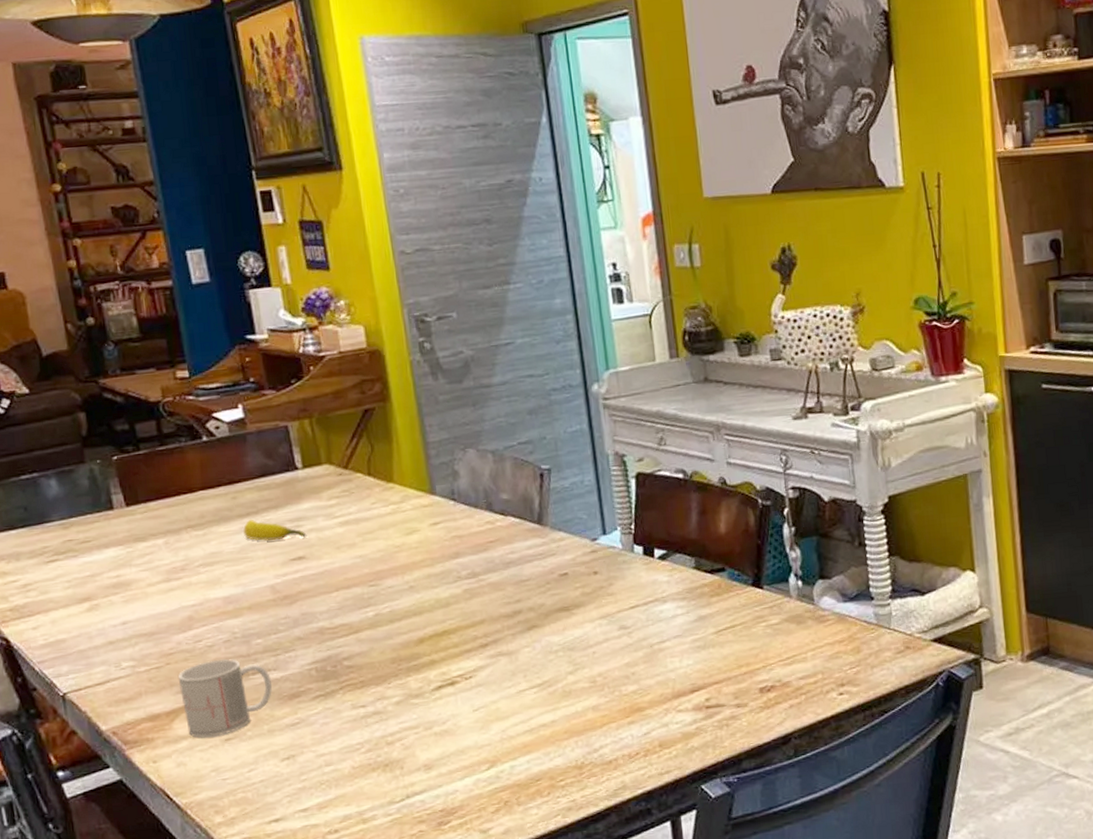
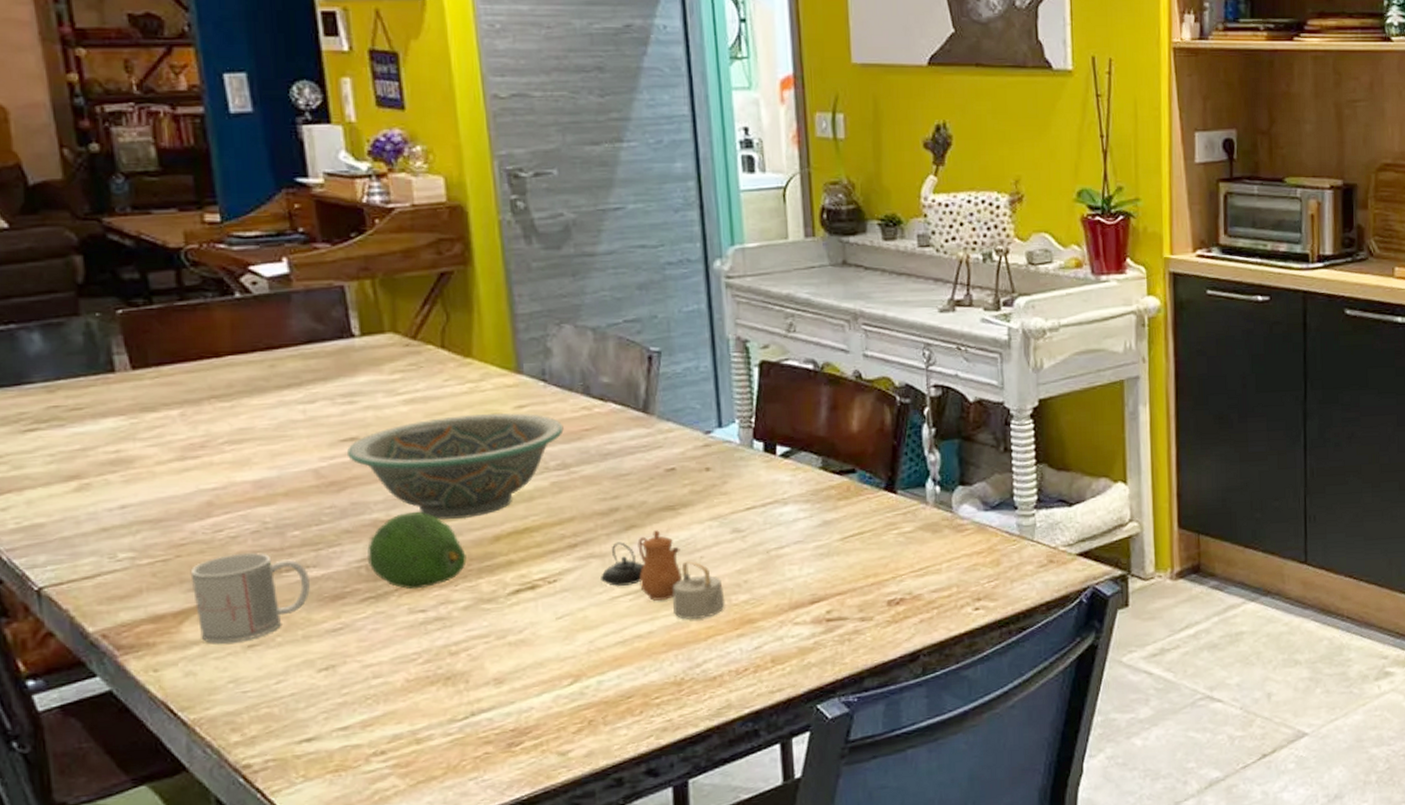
banana: present [243,519,307,541] -> none [282,391,362,417]
decorative bowl: none [297,529,472,627] -> present [347,413,564,521]
fruit: none [316,619,397,688] -> present [367,511,467,590]
teapot: none [509,629,617,709] -> present [601,530,725,620]

